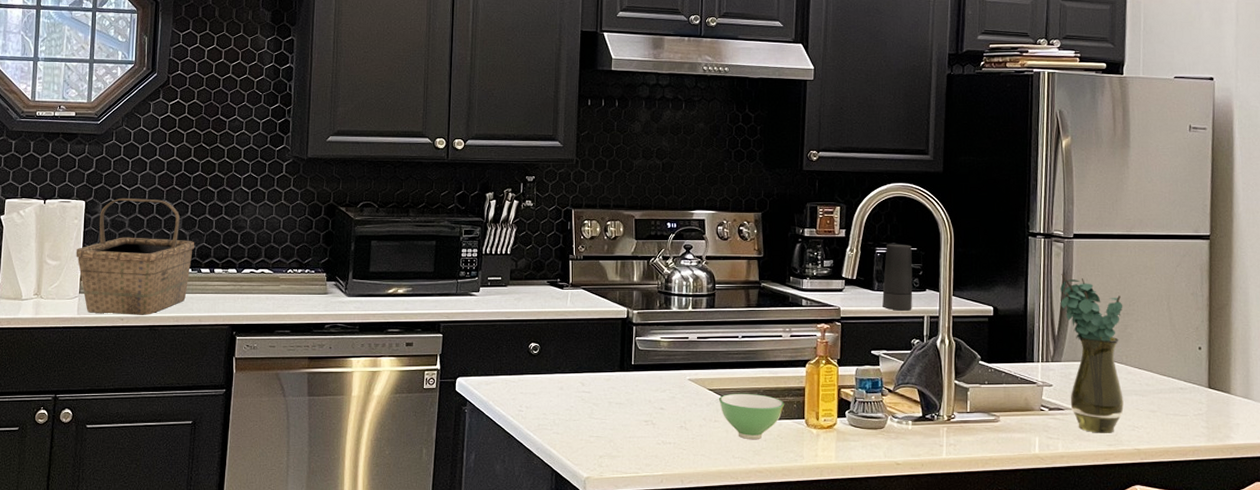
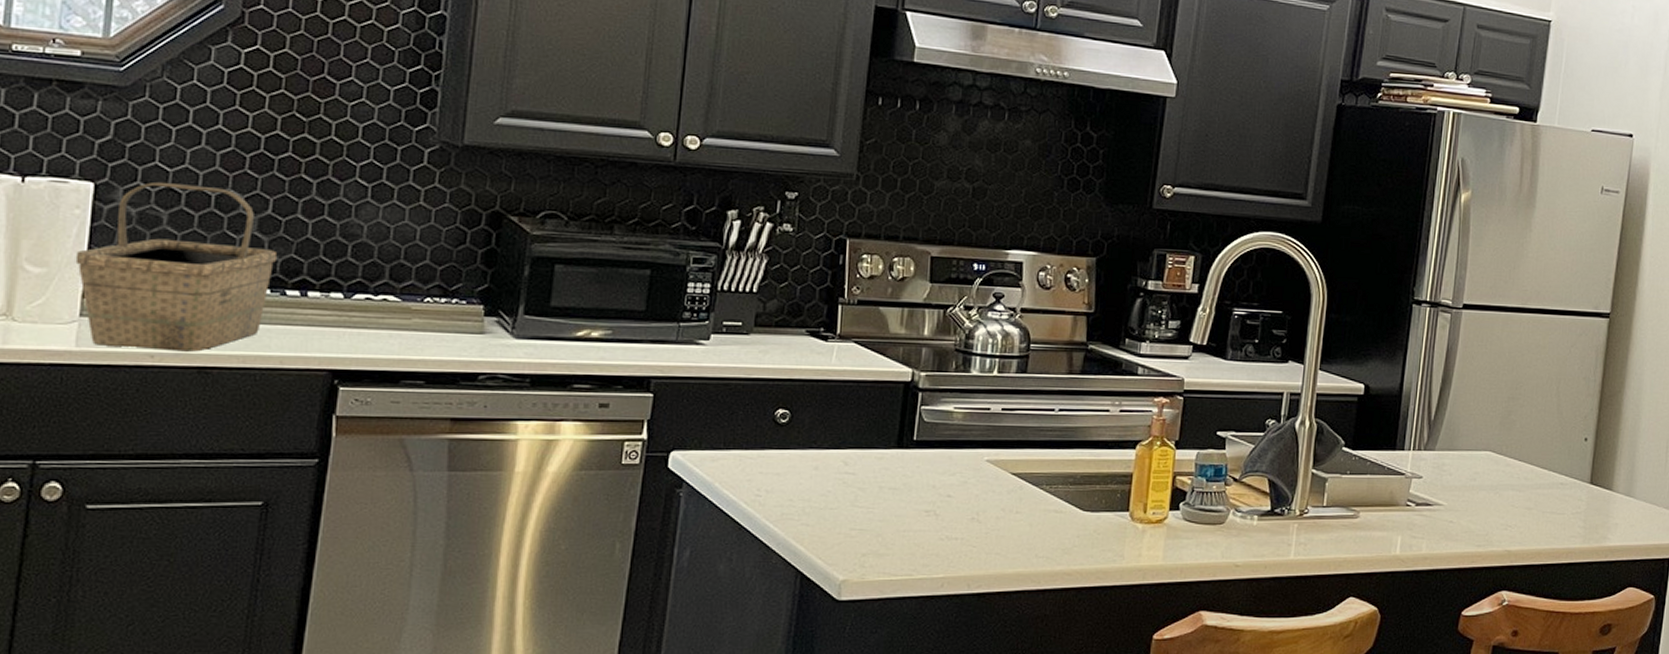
bowl: present [718,393,785,440] -> none [1022,478,1106,536]
canister: present [882,244,913,311] -> none [1235,304,1277,385]
vase: present [1060,274,1124,433] -> none [1440,349,1509,533]

